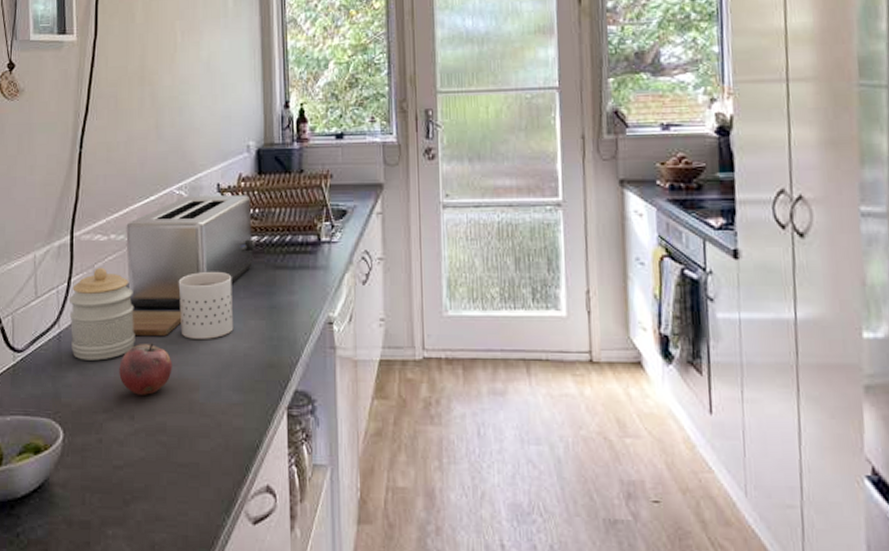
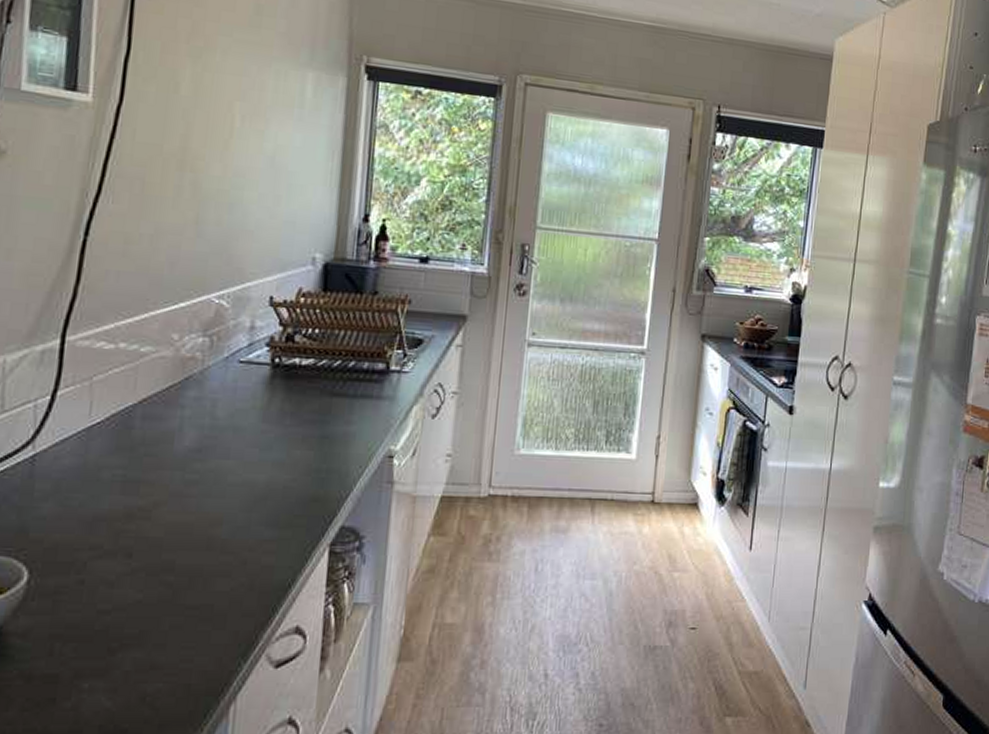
jar: present [68,267,135,361] -> none [50,380,145,490]
fruit: present [119,343,172,395] -> none [115,471,191,530]
toaster: present [126,195,255,308] -> none [138,306,311,433]
cutting board: present [132,311,182,336] -> none [139,433,208,463]
mug: present [178,271,234,339] -> none [205,393,278,469]

